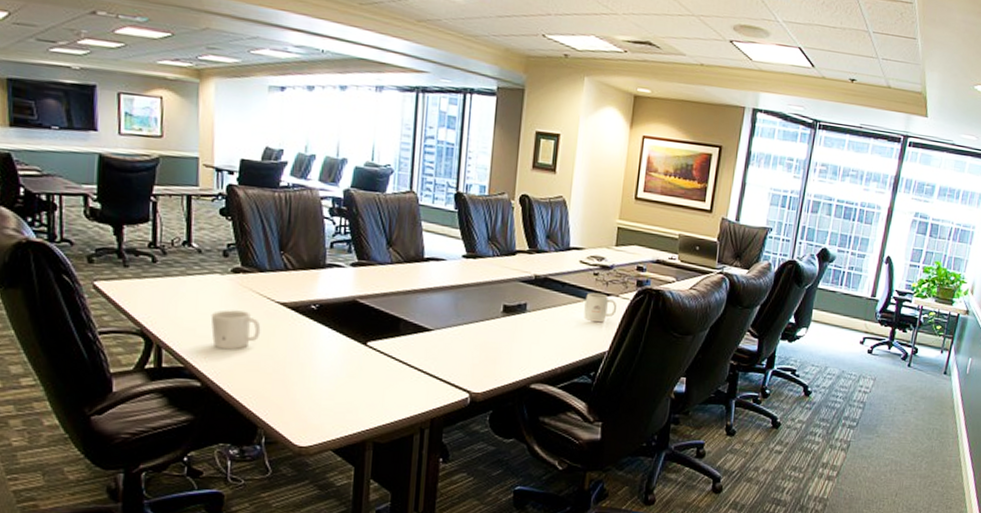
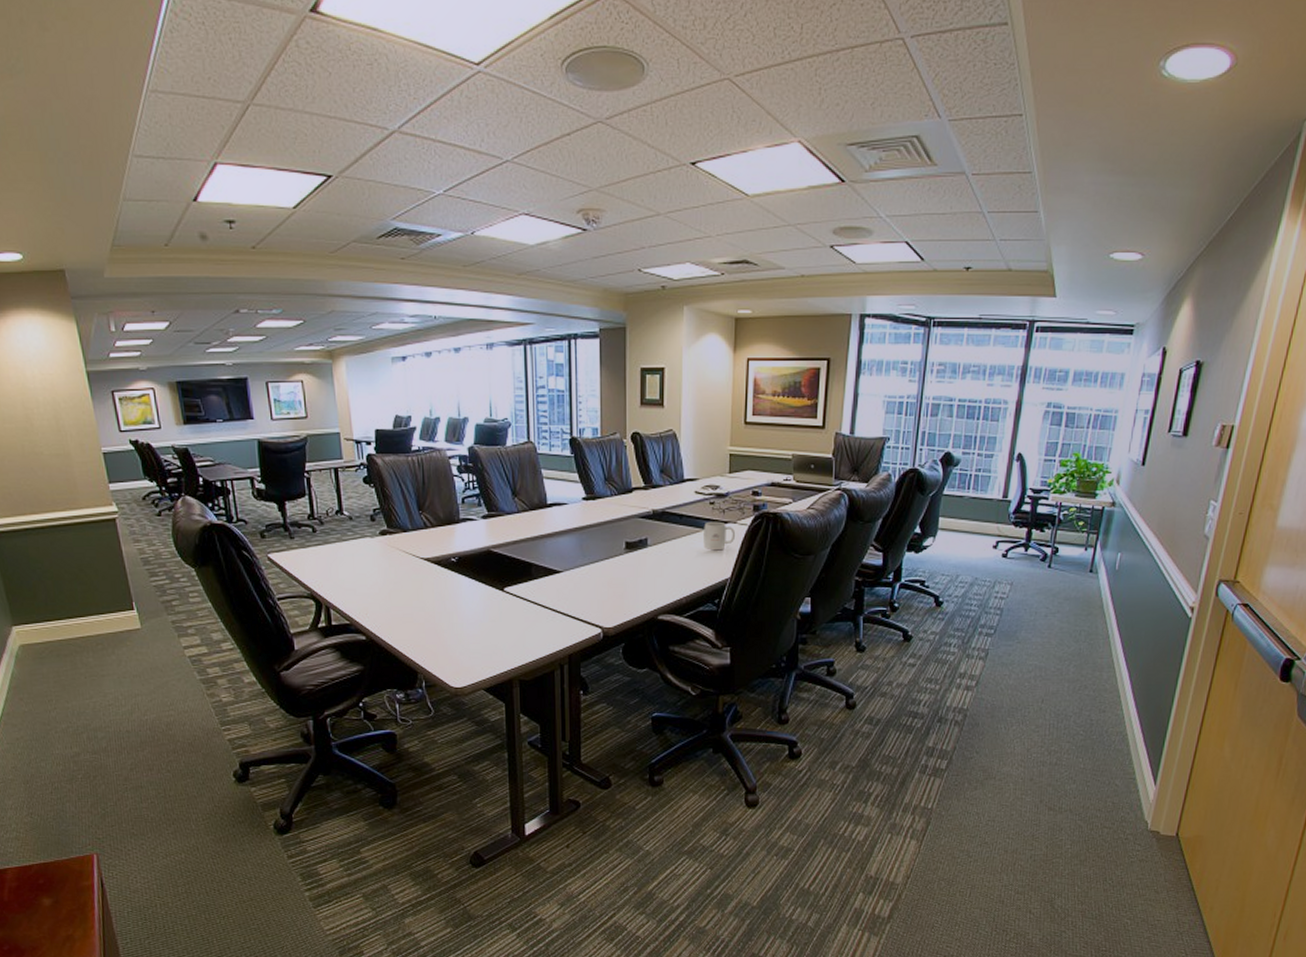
mug: present [210,310,261,350] -> none [367,569,411,605]

